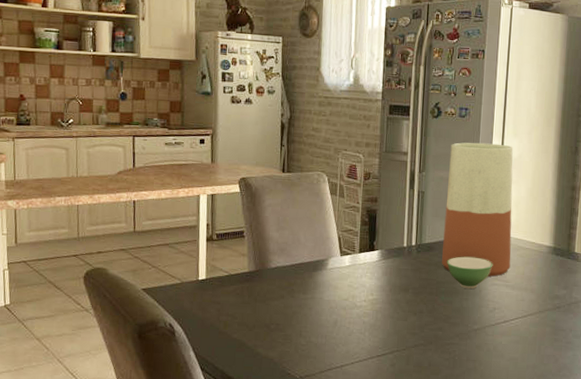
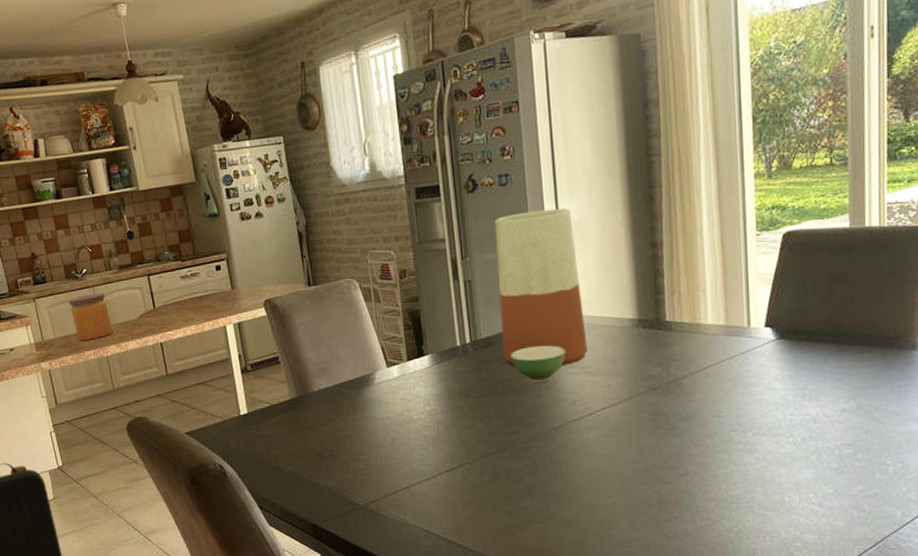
jar: none [49,143,89,188] -> present [68,293,114,342]

